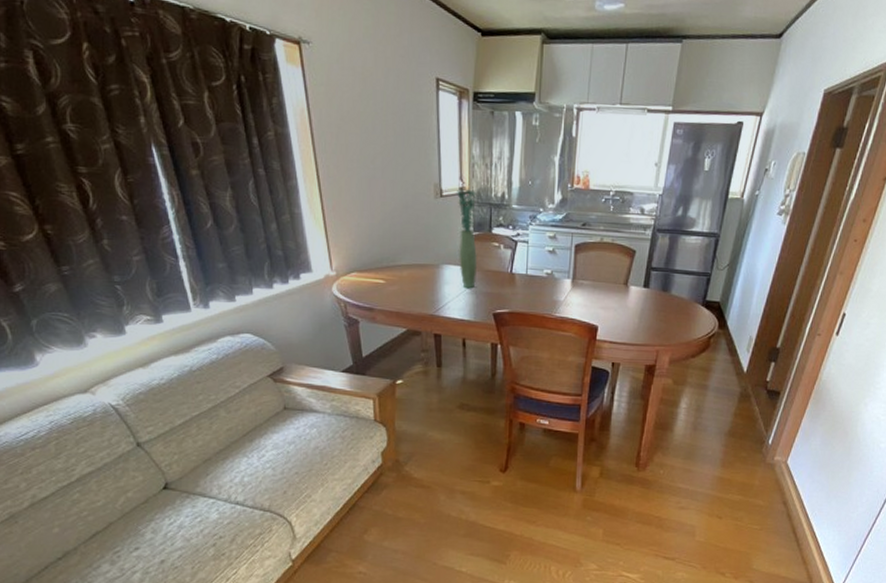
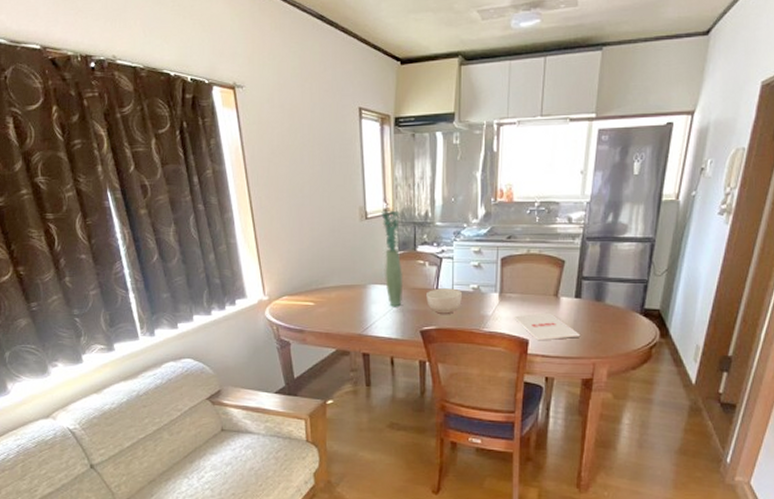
bowl: none [500,272,537,298] -> present [426,288,463,314]
magazine: none [585,300,647,328] -> present [514,312,581,341]

